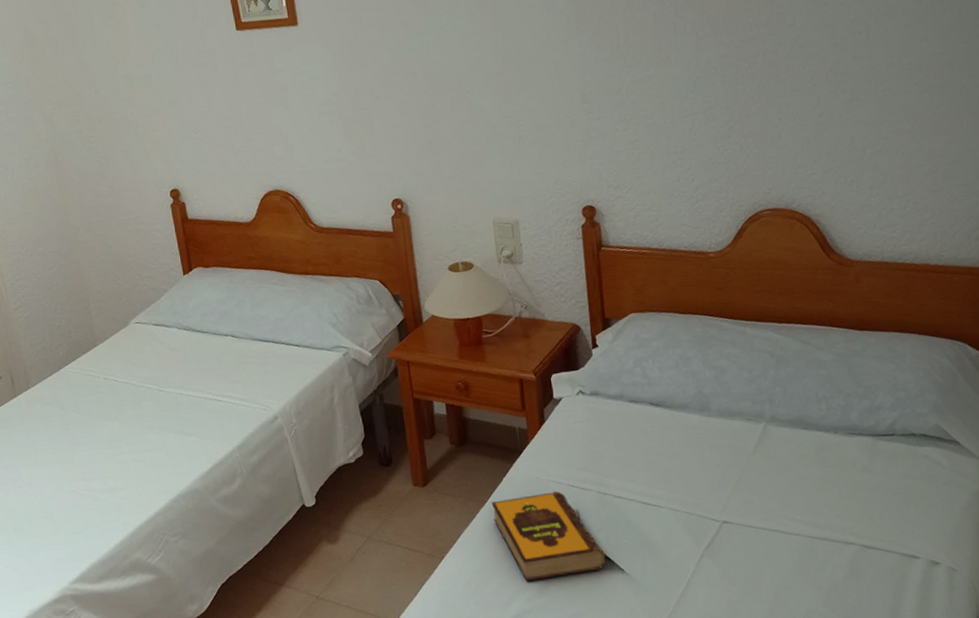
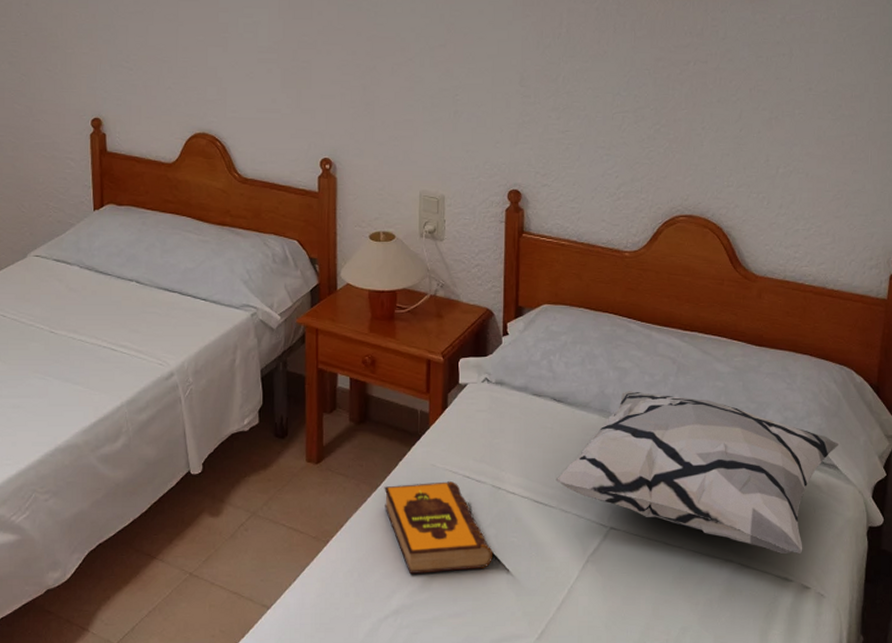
decorative pillow: none [661,388,959,532] -> present [555,391,840,553]

